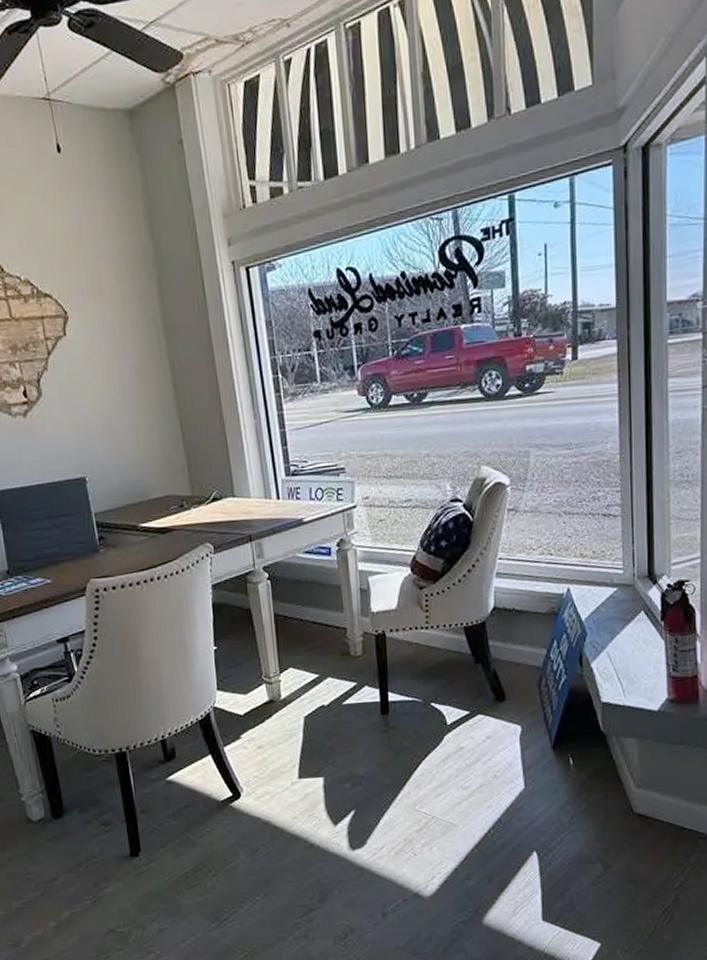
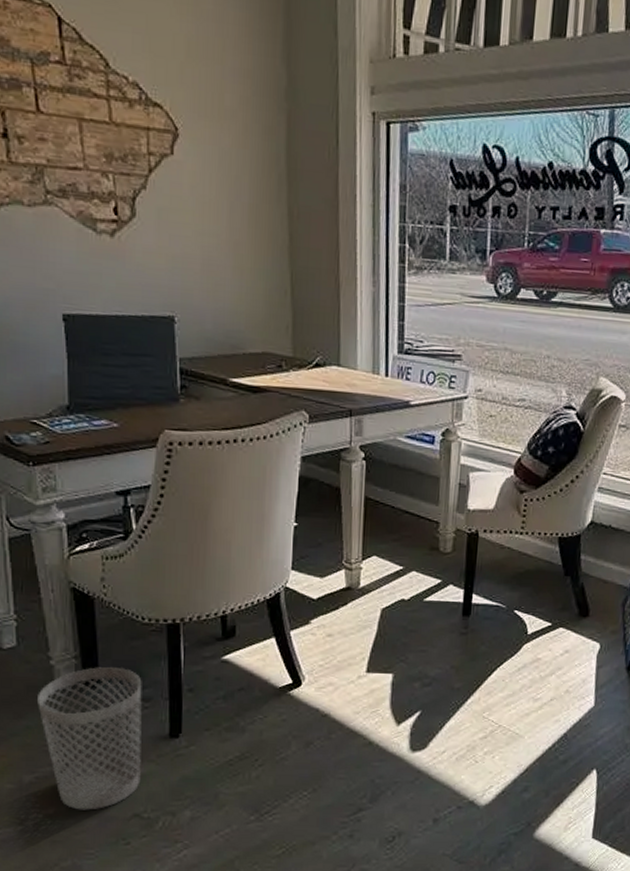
wastebasket: none [15,797,111,930] -> present [38,667,142,810]

